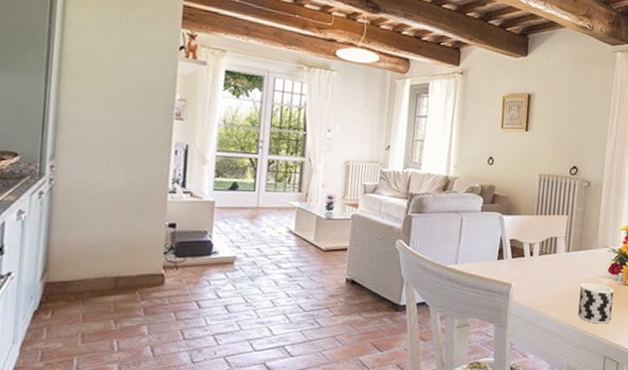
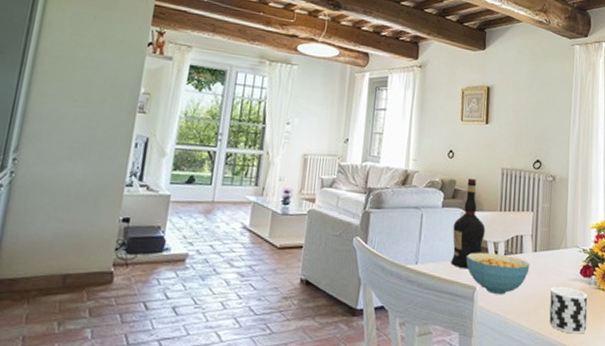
liquor: none [488,184,522,269] -> present [451,178,486,270]
cereal bowl: none [502,252,562,290] -> present [465,252,530,294]

